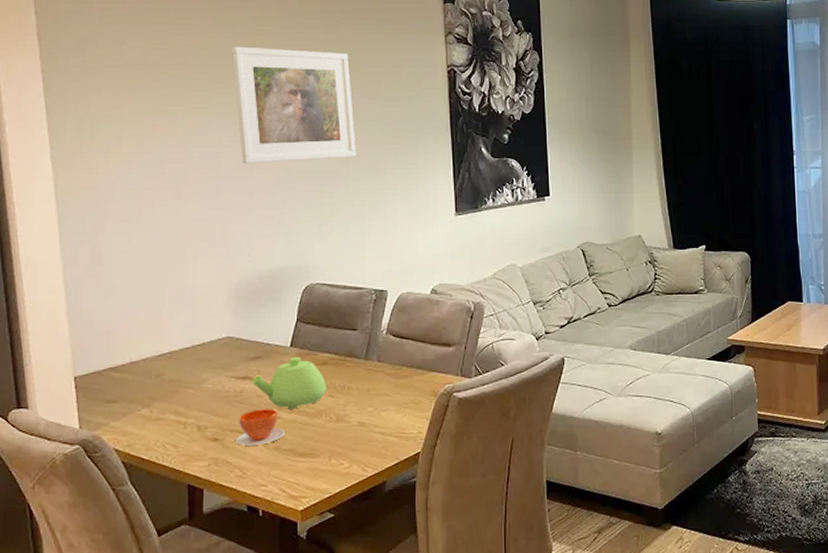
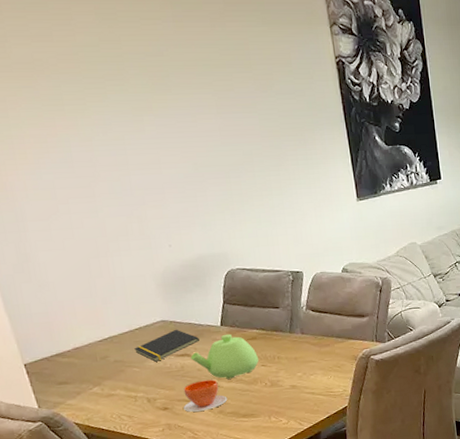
notepad: none [193,347,265,384] -> present [134,329,199,362]
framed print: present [232,46,356,163] -> none [120,41,258,160]

